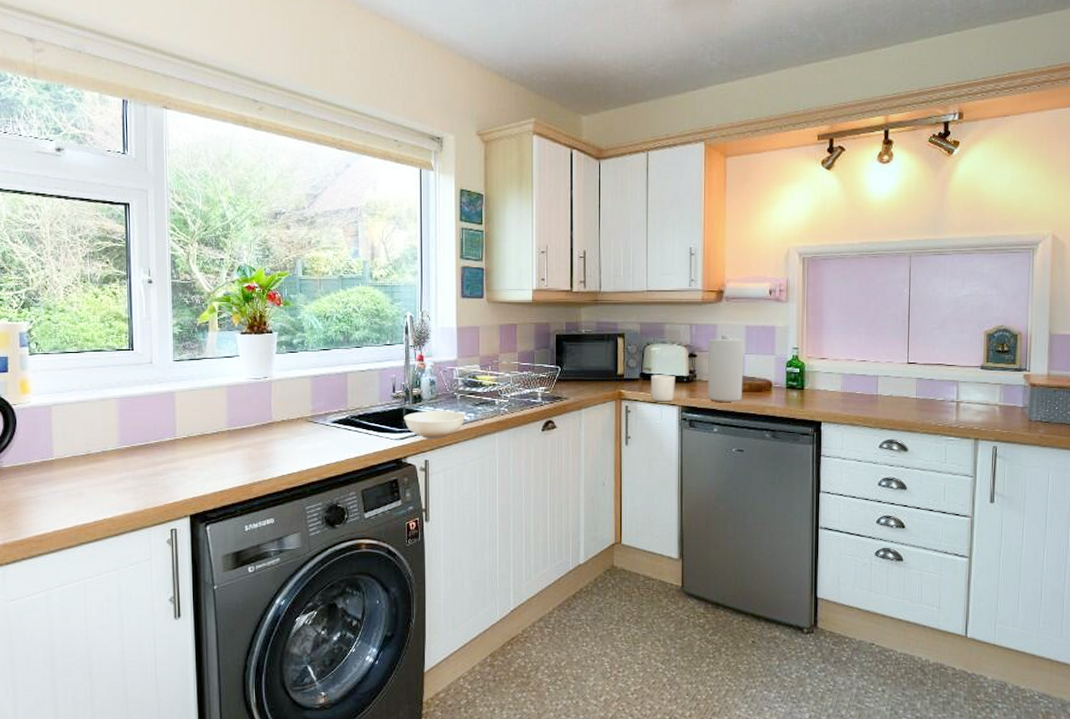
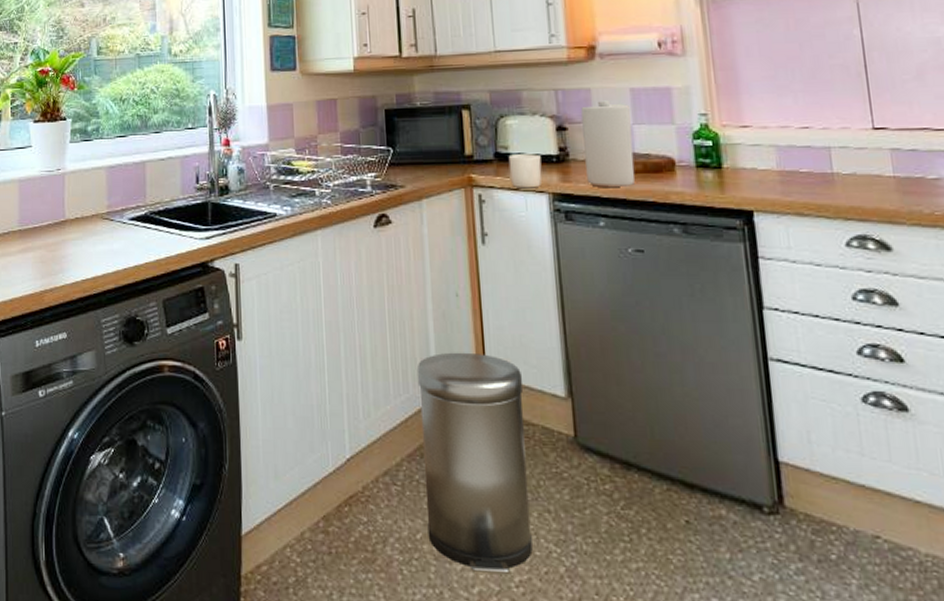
bowl: present [403,411,466,440] -> none [209,204,281,239]
pedal bin: none [569,527,648,687] -> present [416,352,533,575]

